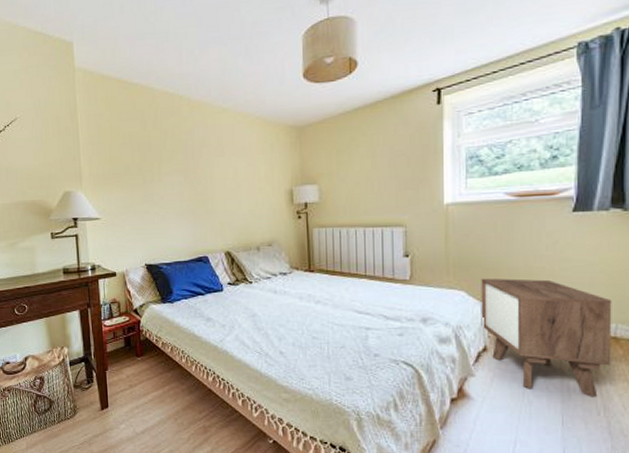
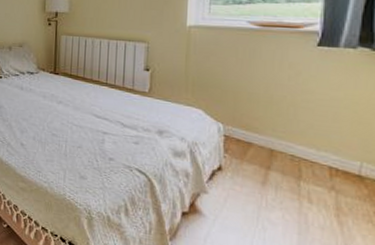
nightstand: present [481,278,612,397] -> none [217,99,357,234]

